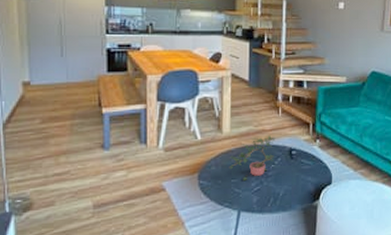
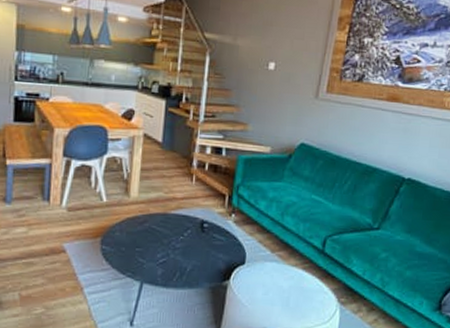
potted plant: present [229,135,276,182] -> none [134,204,187,251]

